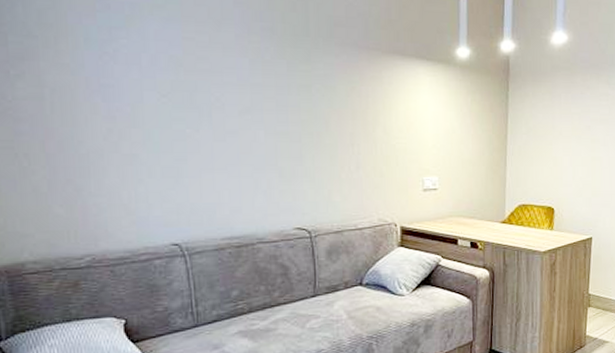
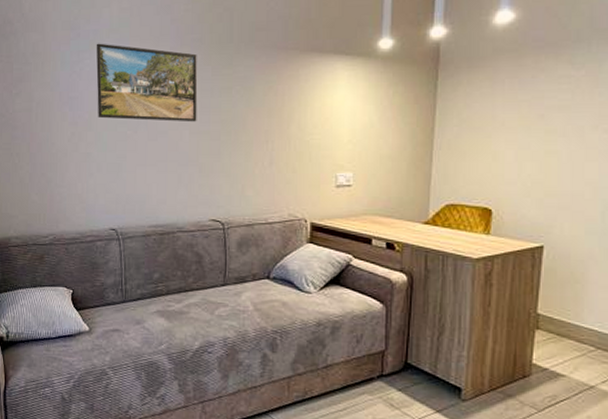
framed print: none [134,20,273,122] -> present [96,43,198,122]

